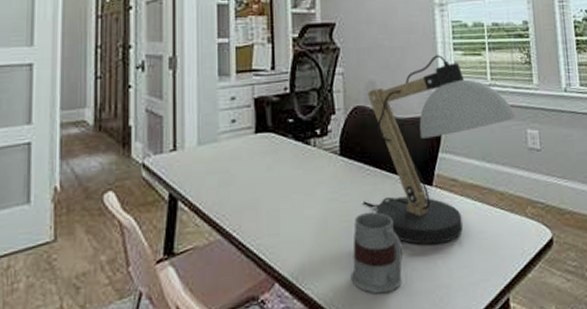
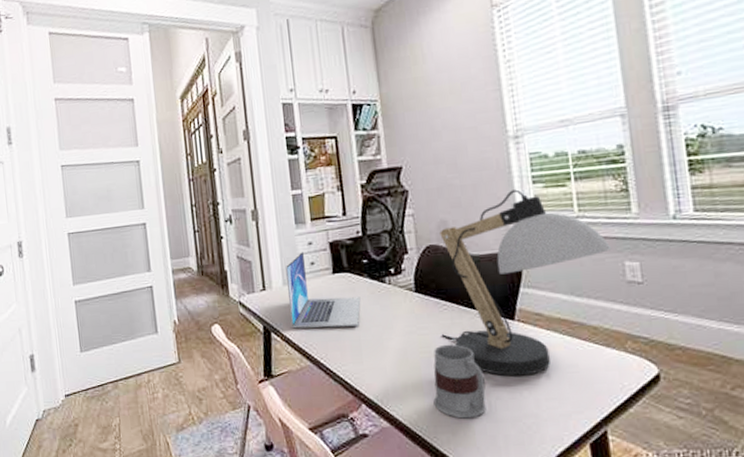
laptop: none [203,108,283,196] -> present [286,252,361,329]

